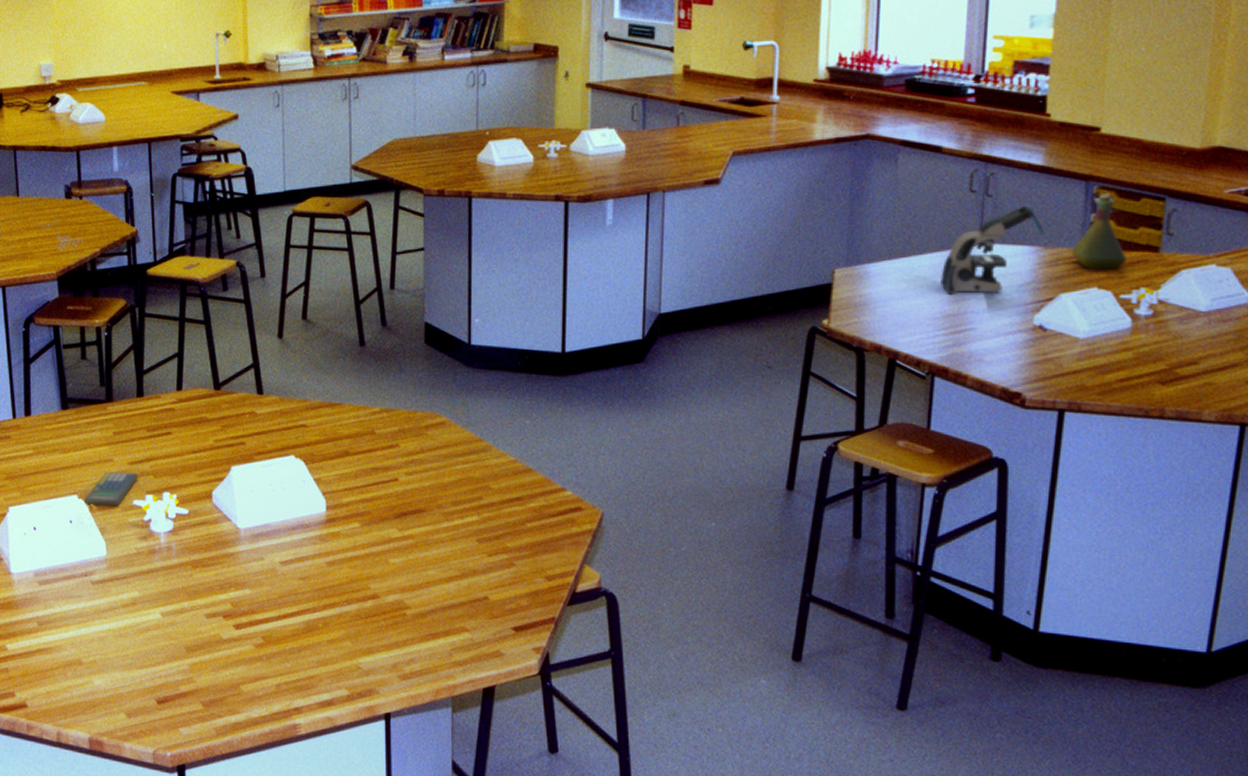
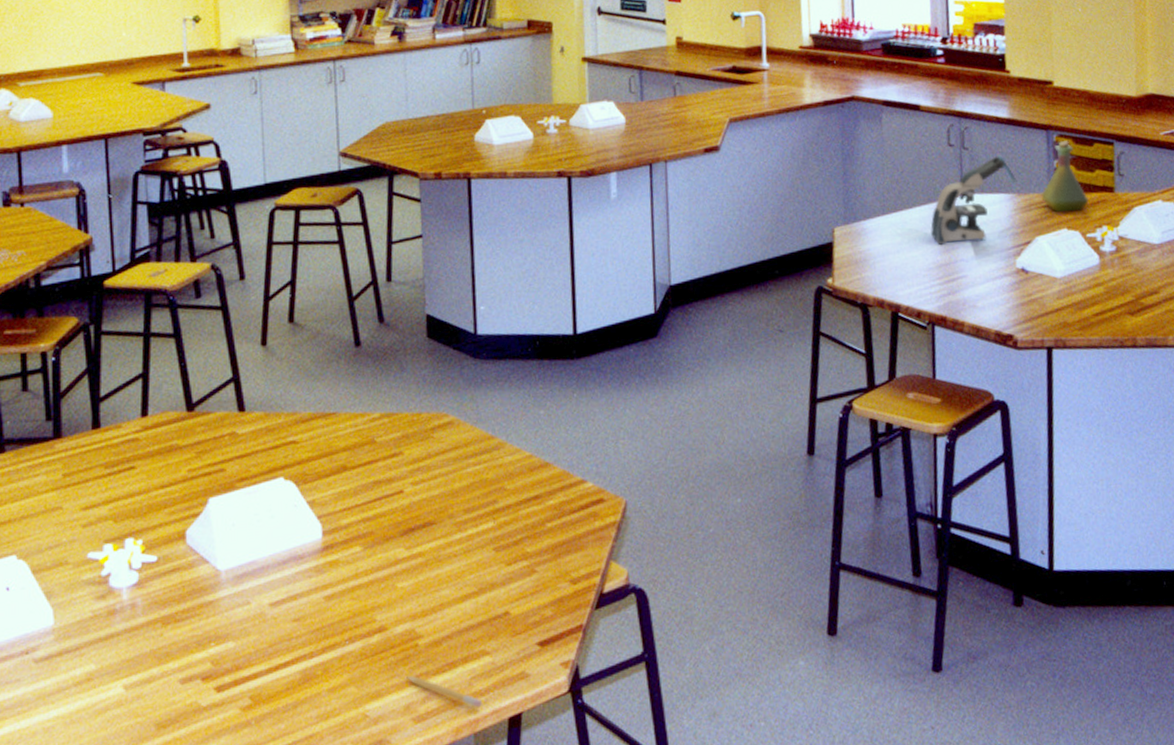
calculator: present [83,471,139,507] -> none [24,519,95,566]
pencil: none [395,640,460,676] -> present [406,676,482,708]

